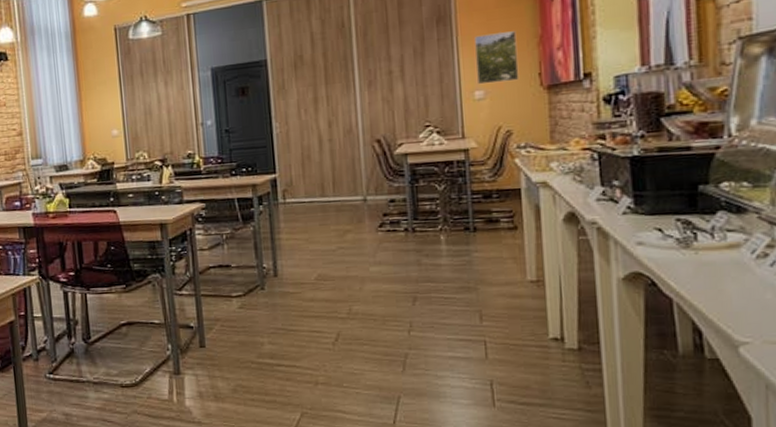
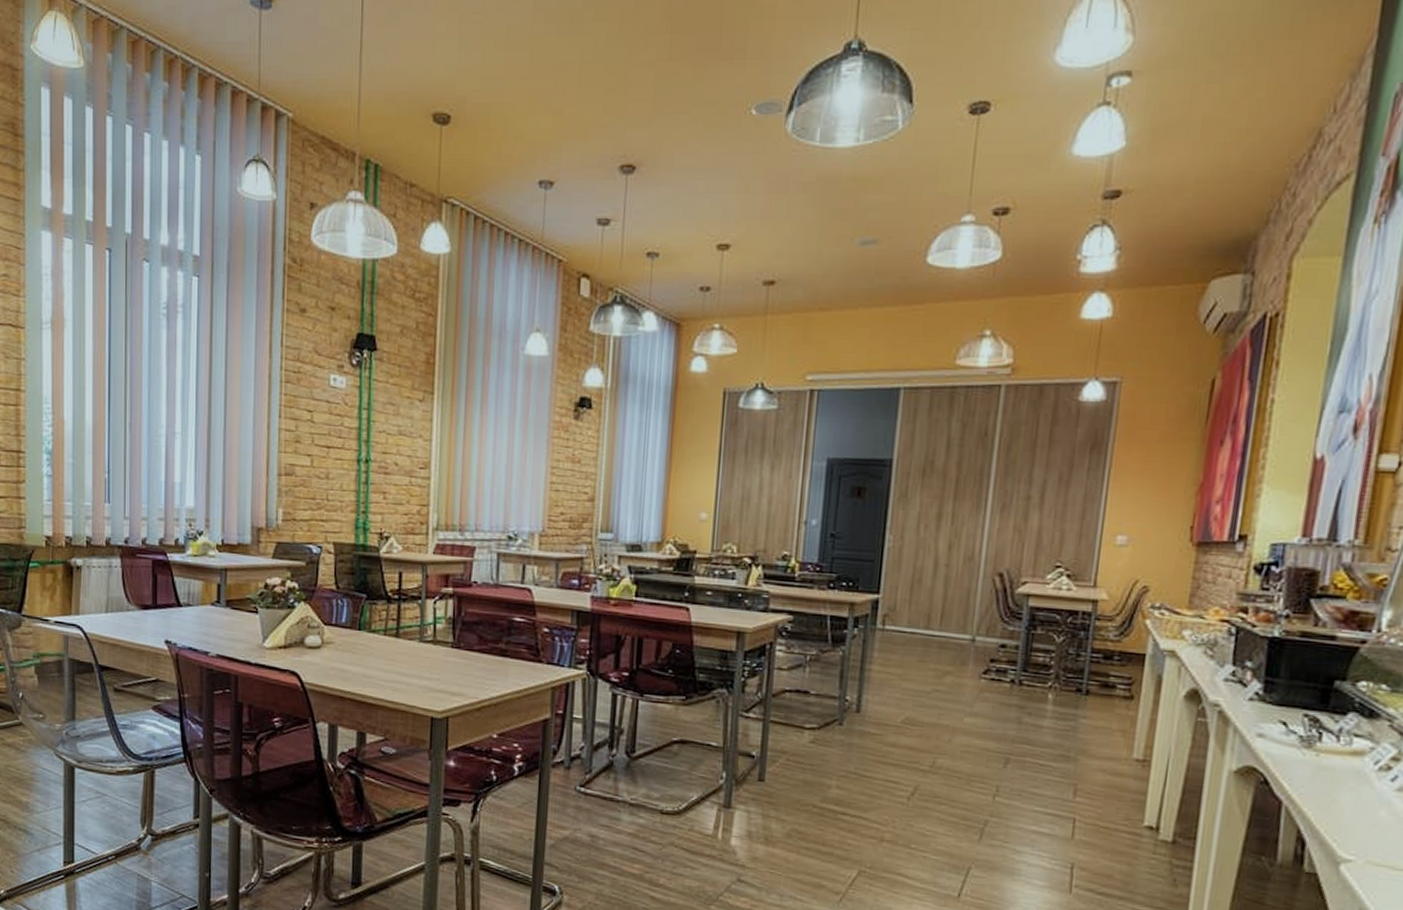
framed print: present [475,31,520,85] -> none [1123,471,1176,531]

